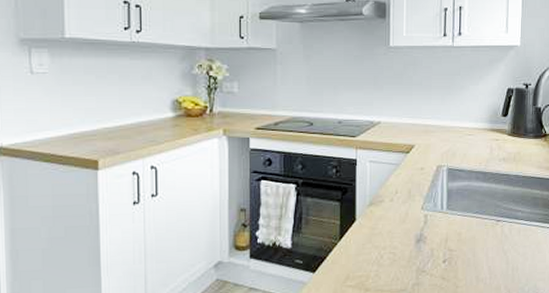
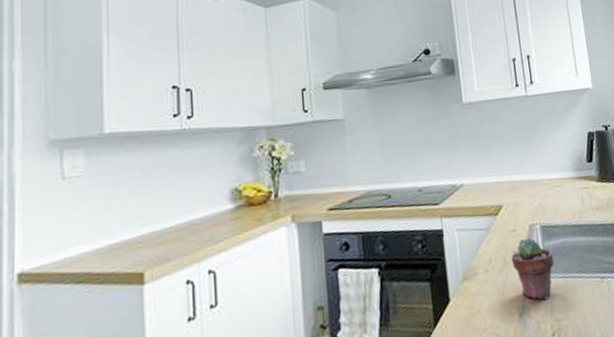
potted succulent: none [416,177,456,232] -> present [511,238,555,300]

